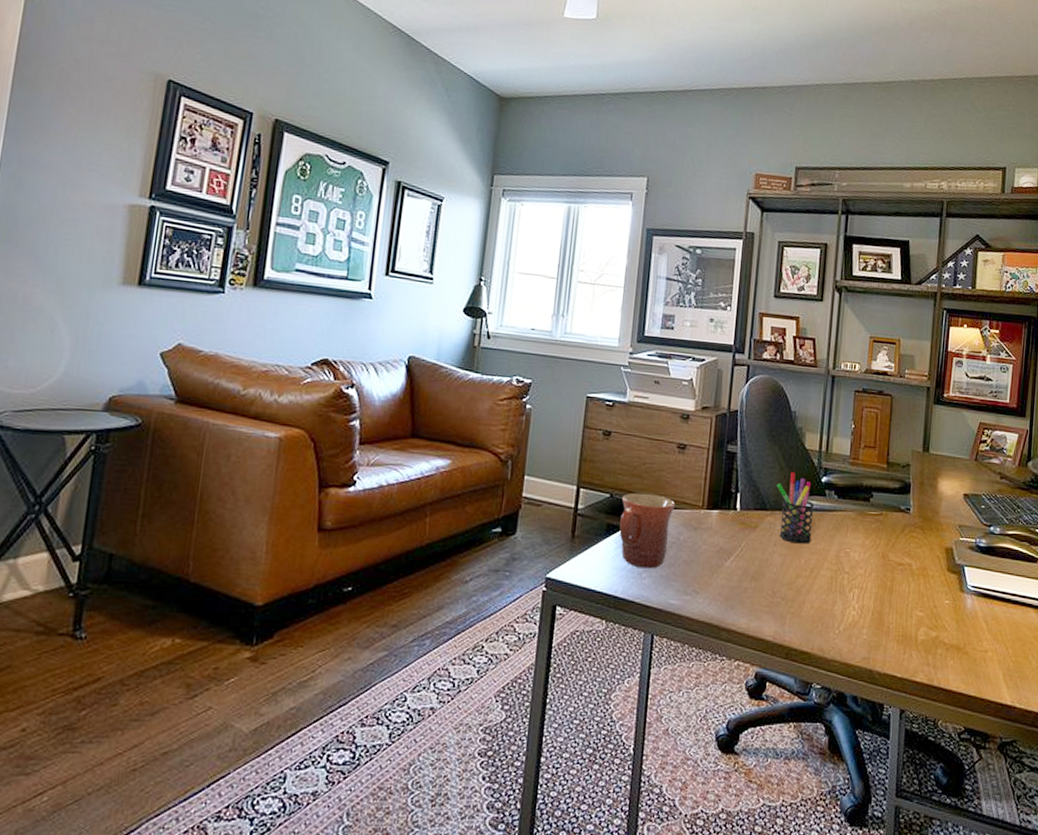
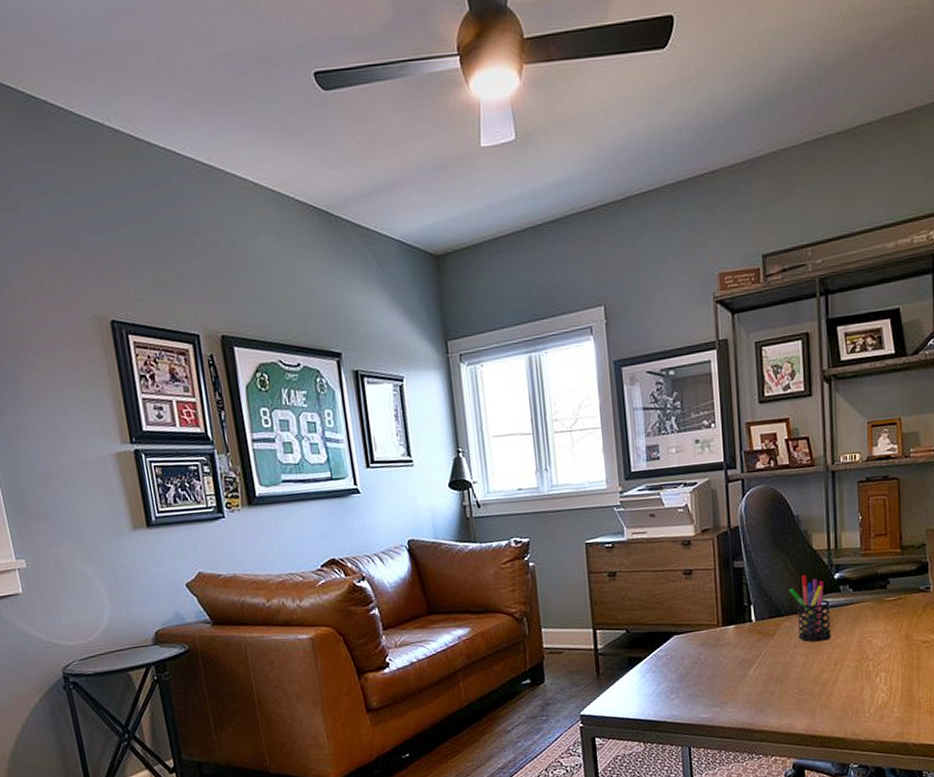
mug: present [619,492,676,569] -> none [638,622,692,692]

